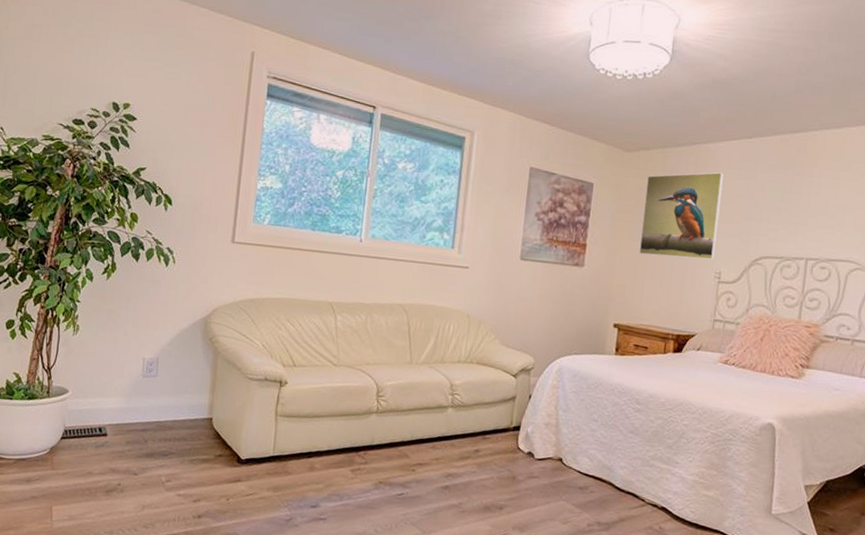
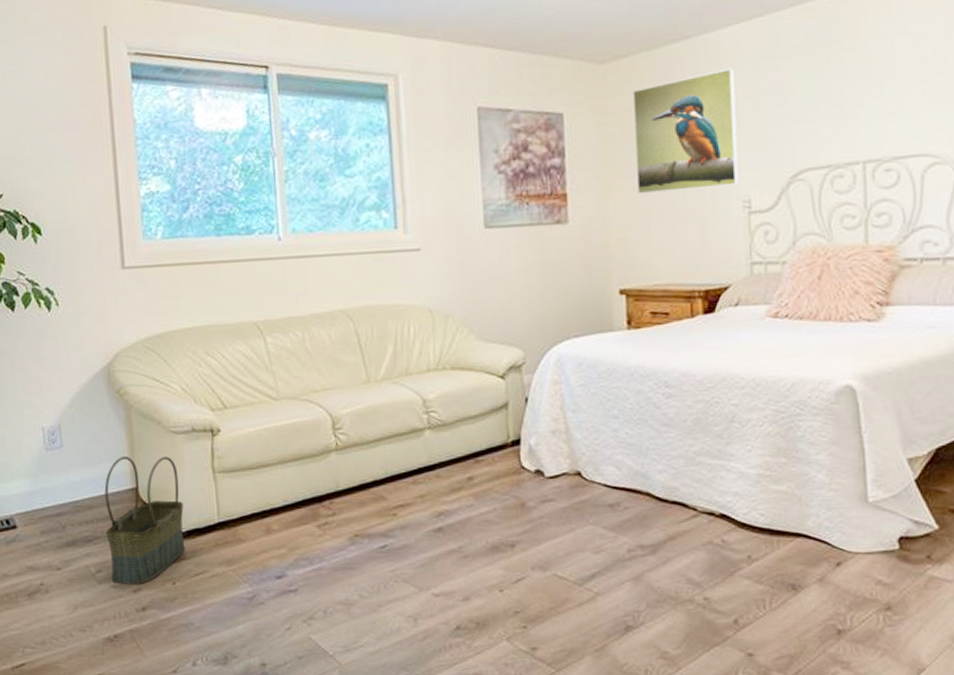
basket: none [178,391,247,497] -> present [104,455,186,584]

